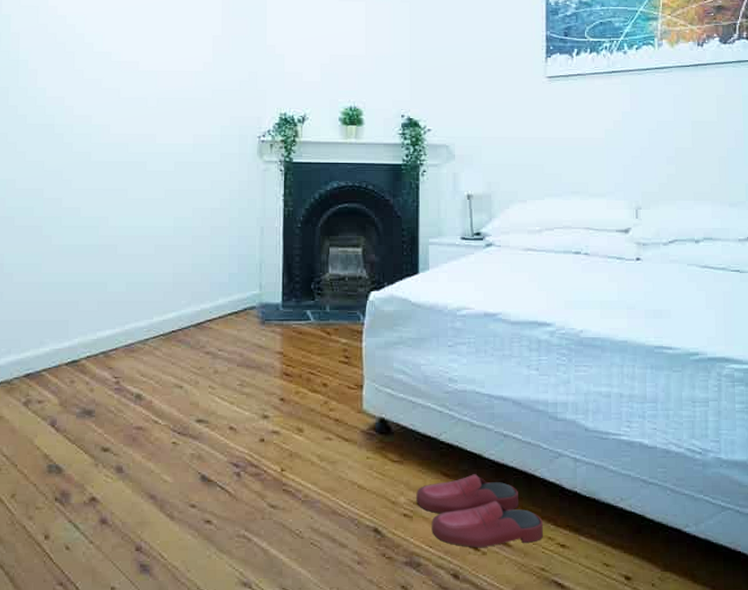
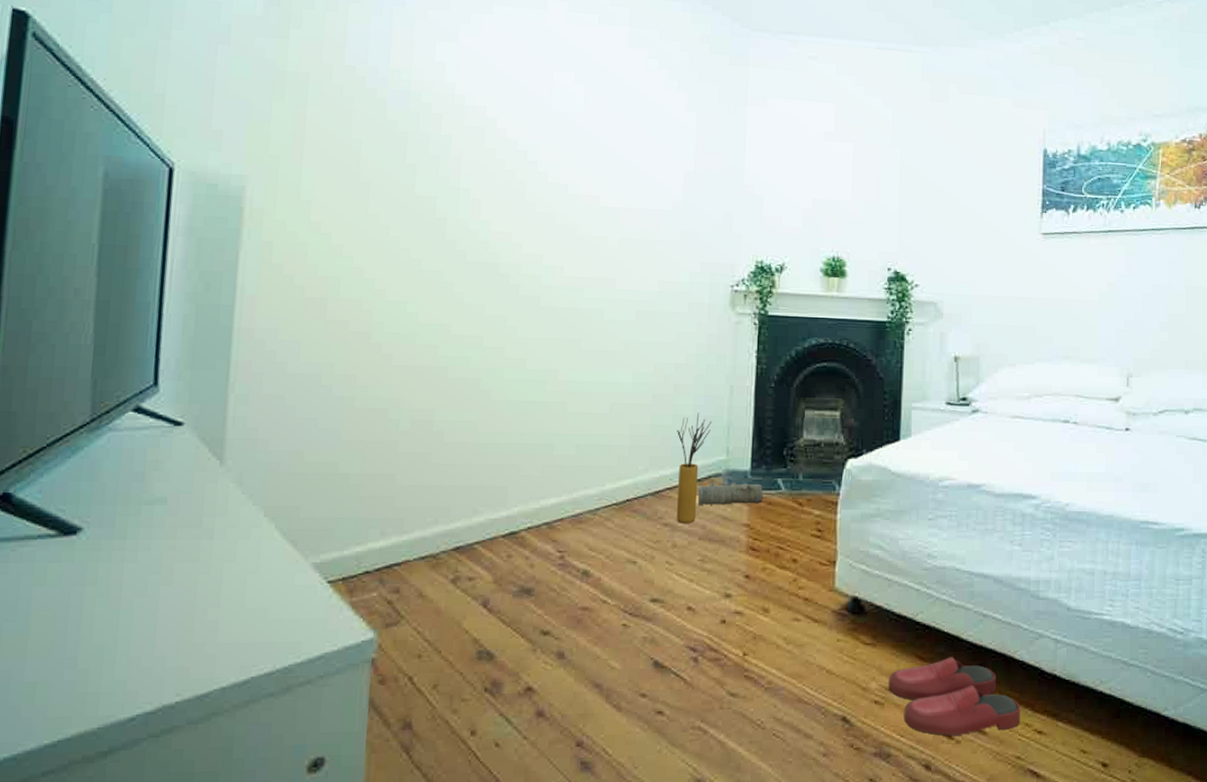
vase: none [215,252,246,351] -> present [677,413,712,523]
decorative log: none [235,314,294,335] -> present [697,482,763,505]

